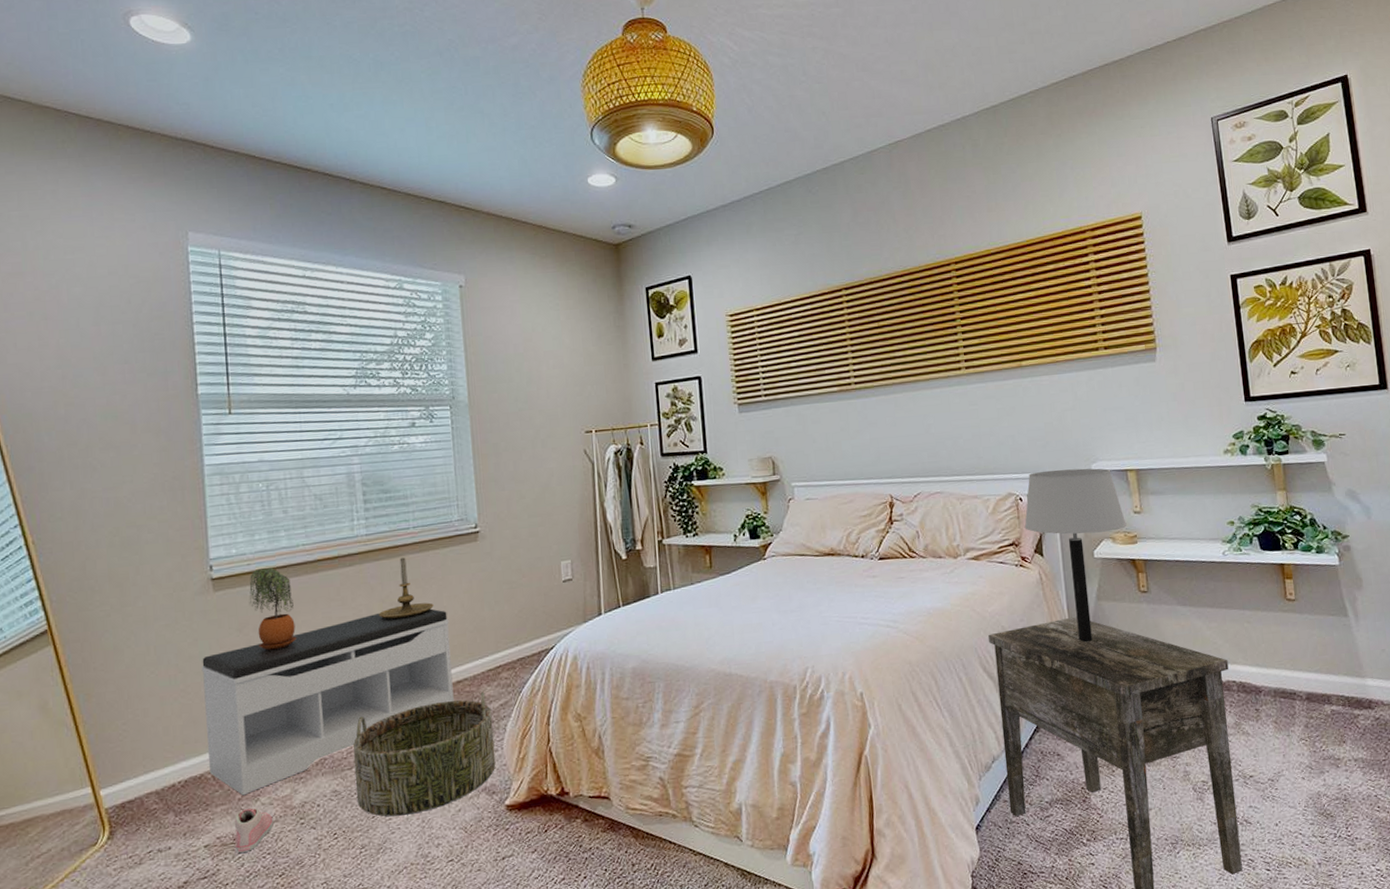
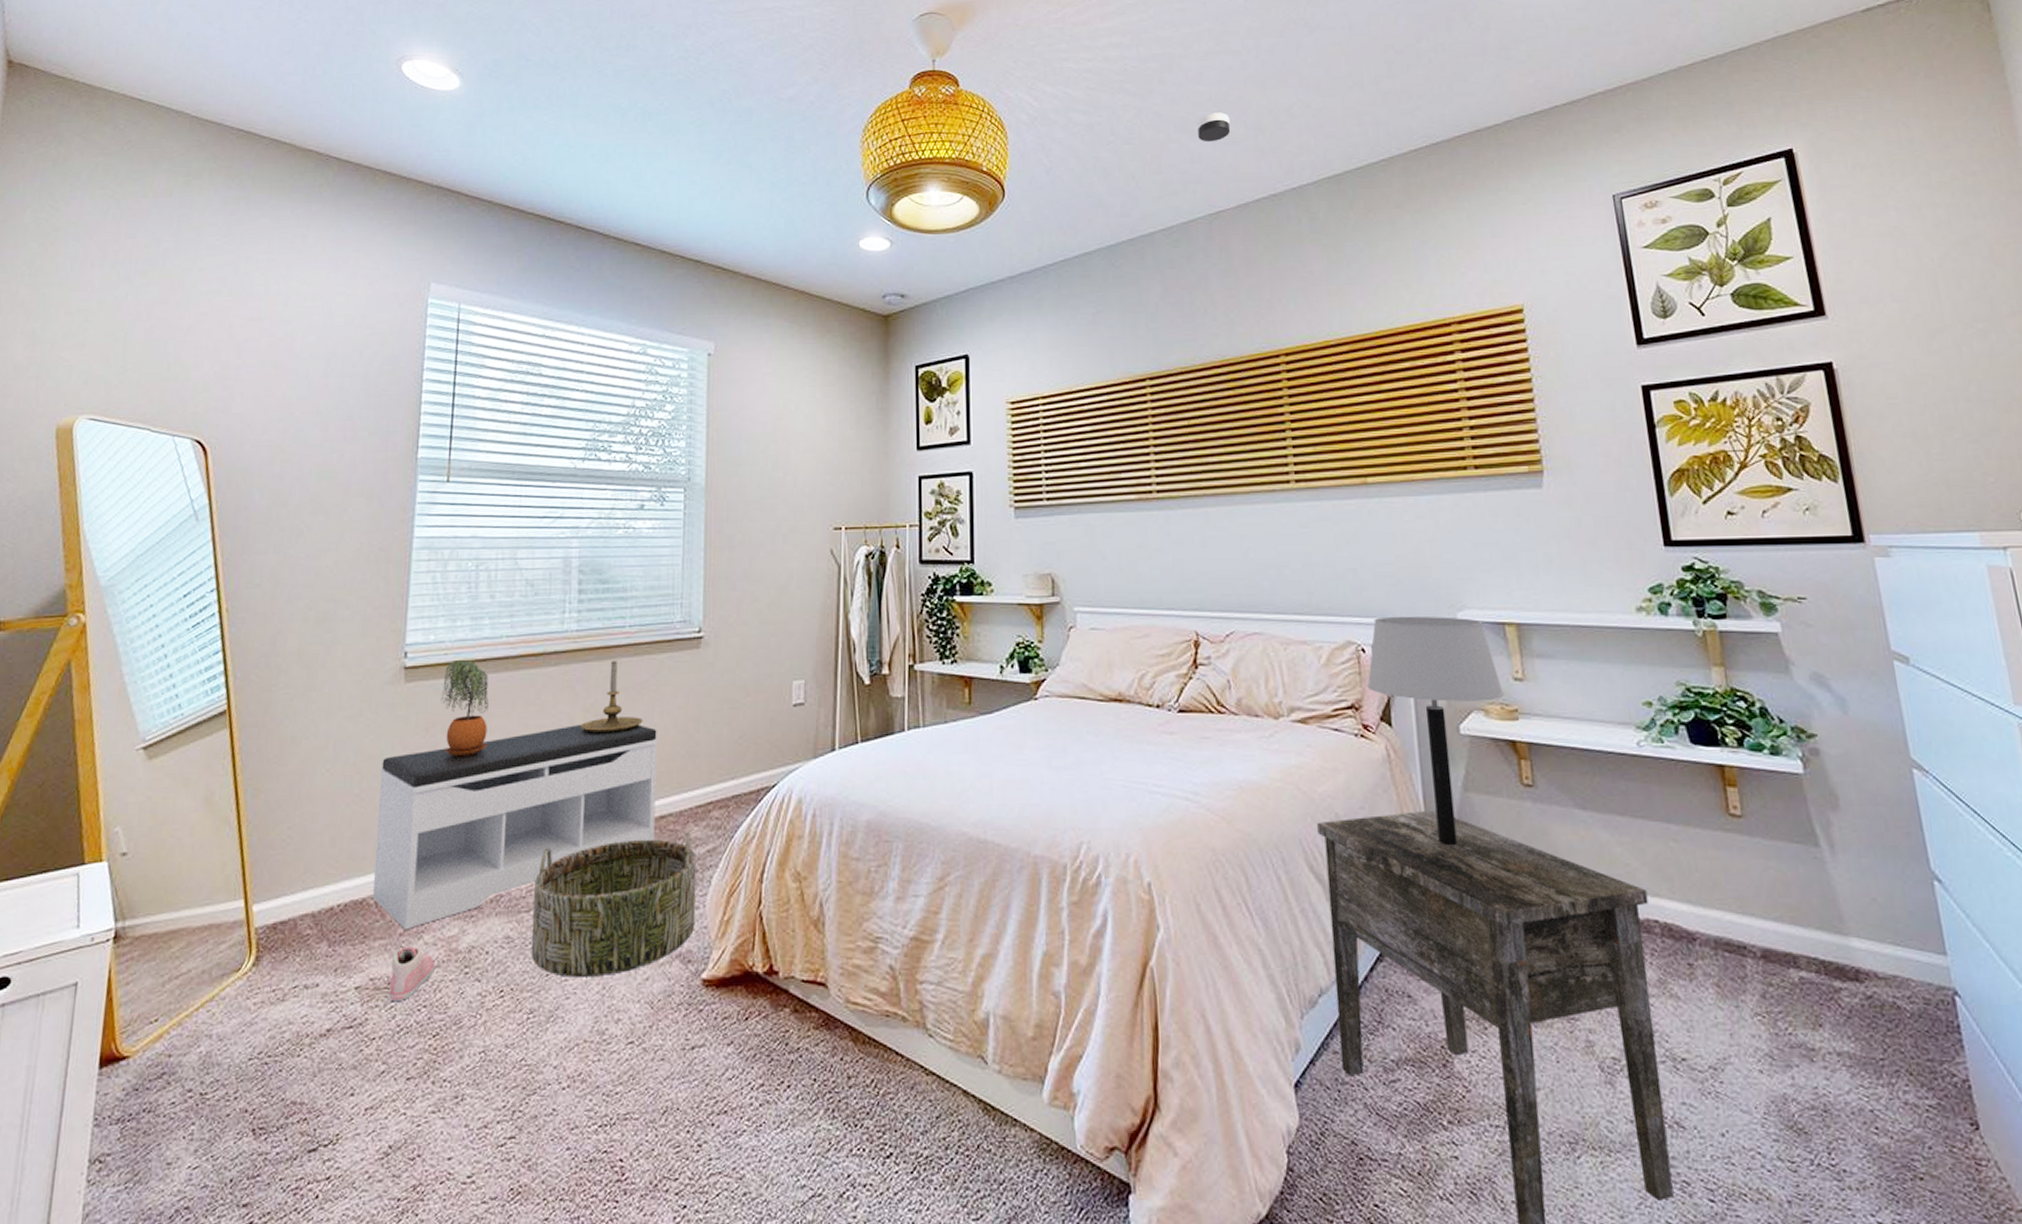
smoke detector: none [875,53,905,80] -> present [1196,112,1231,142]

